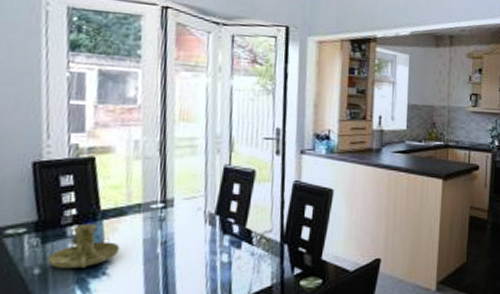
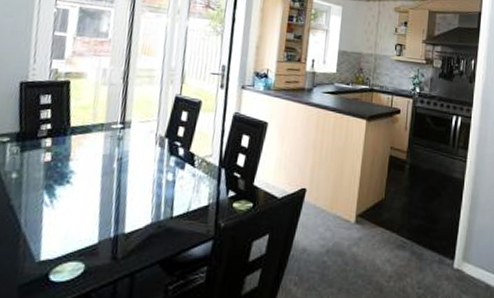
candle holder: present [47,223,120,268] -> none [24,137,84,176]

